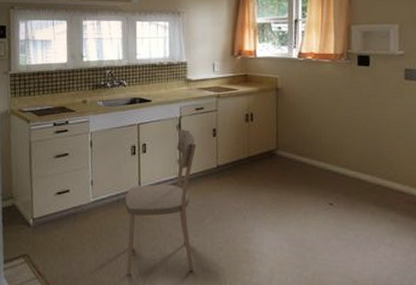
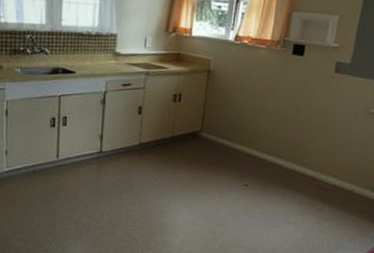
dining chair: present [125,129,197,275] -> none [39,104,120,242]

